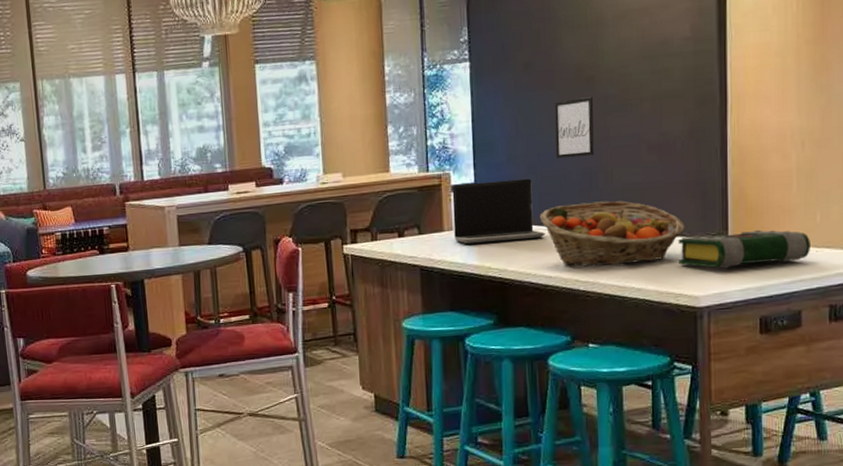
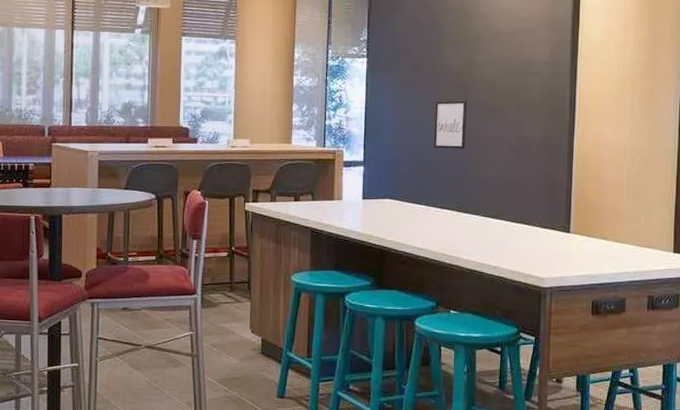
laptop computer: present [452,178,545,245] -> none [343,161,420,215]
fruit basket: present [539,201,685,267] -> none [416,188,535,245]
book: present [678,229,810,269] -> none [529,226,635,257]

